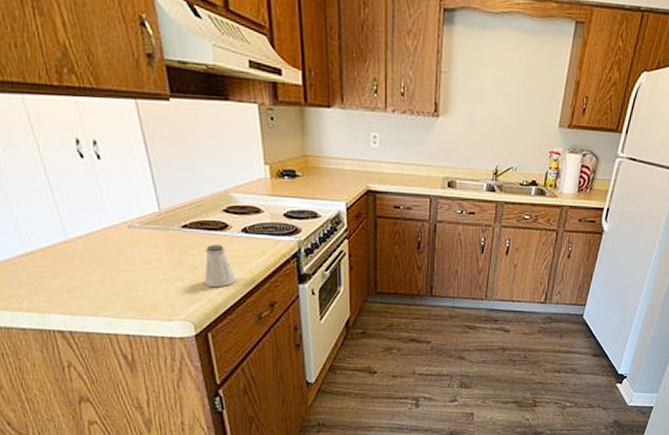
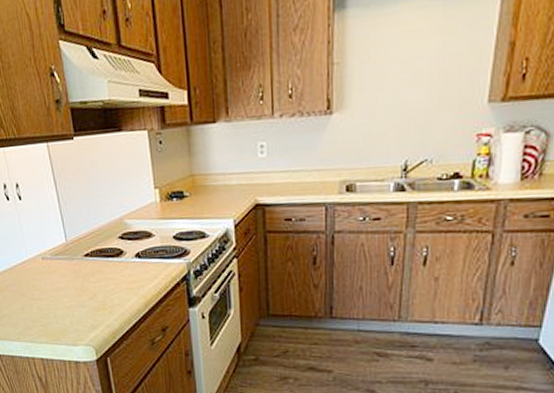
saltshaker: present [204,245,235,288] -> none [103,271,130,313]

